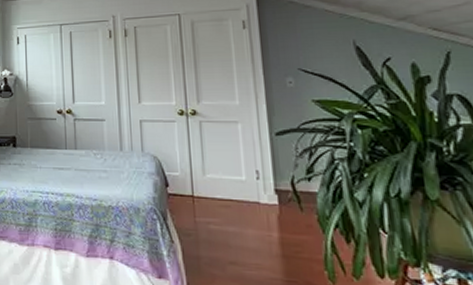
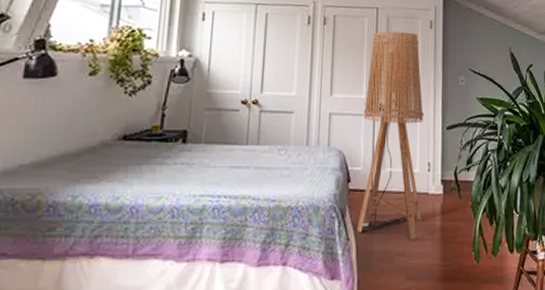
floor lamp: none [175,35,254,249] -> present [357,31,425,240]

